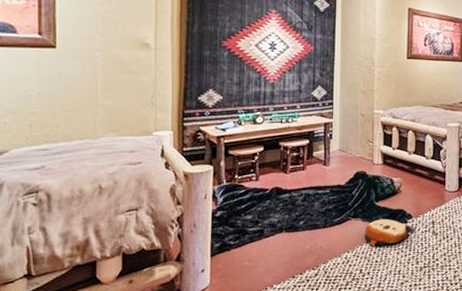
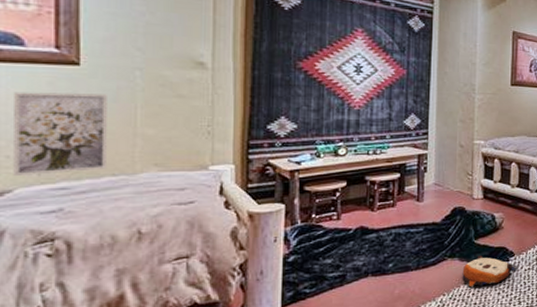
wall art: none [9,70,77,140] -> present [13,91,108,177]

